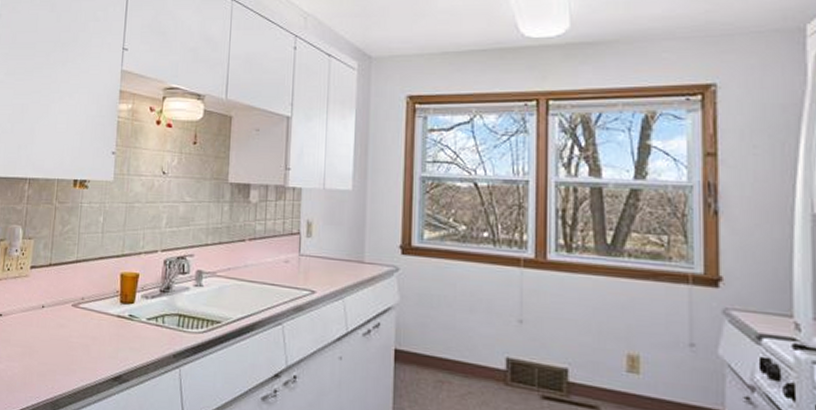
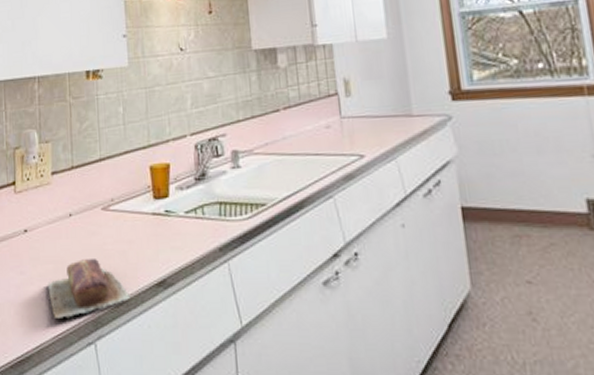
loaf of bread: none [14,347,88,397] -> present [47,257,131,318]

